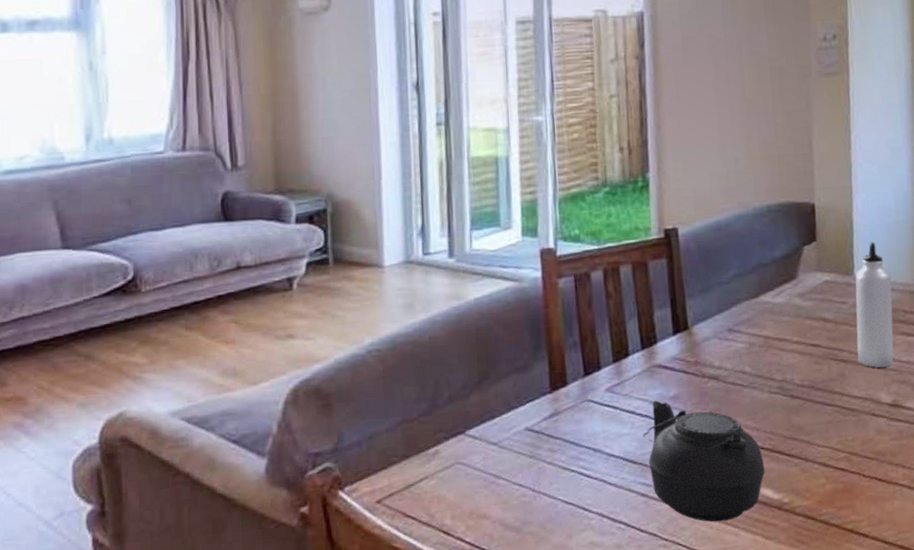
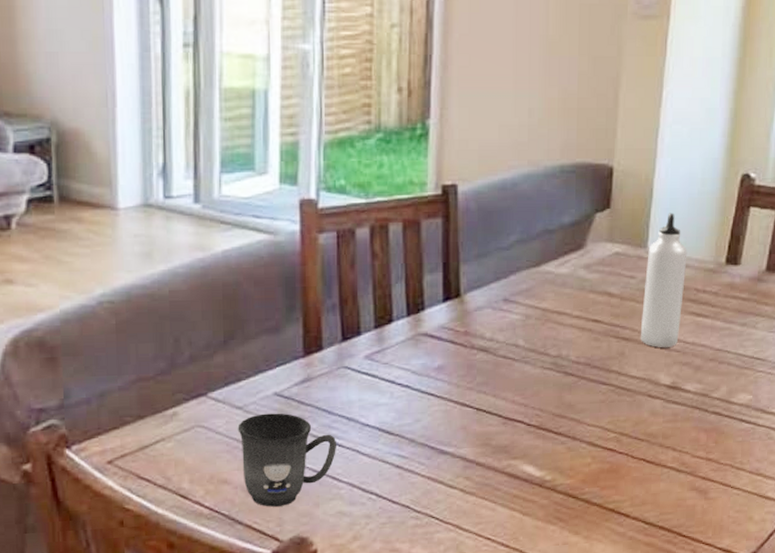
mug: none [493,447,586,540] -> present [237,413,337,507]
teapot: present [643,400,765,522] -> none [402,370,529,497]

